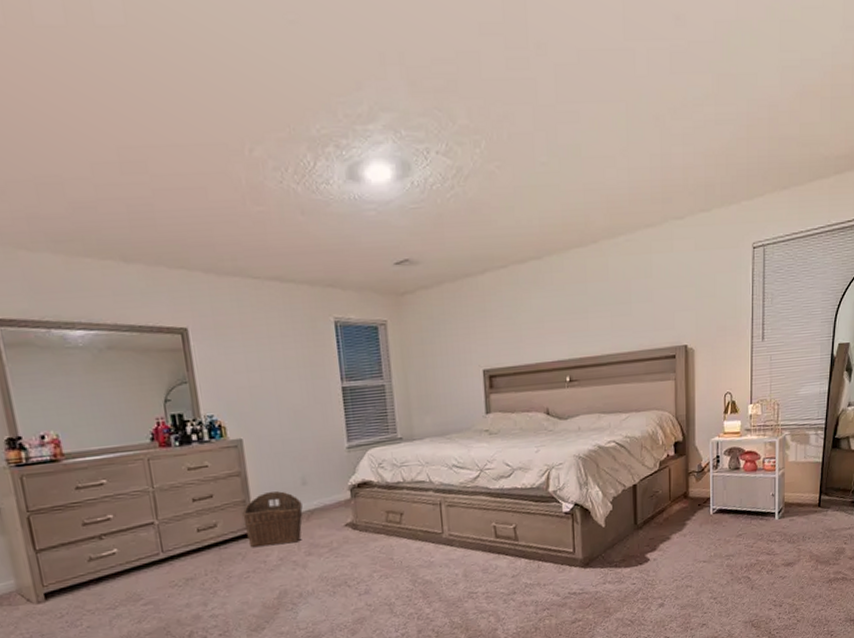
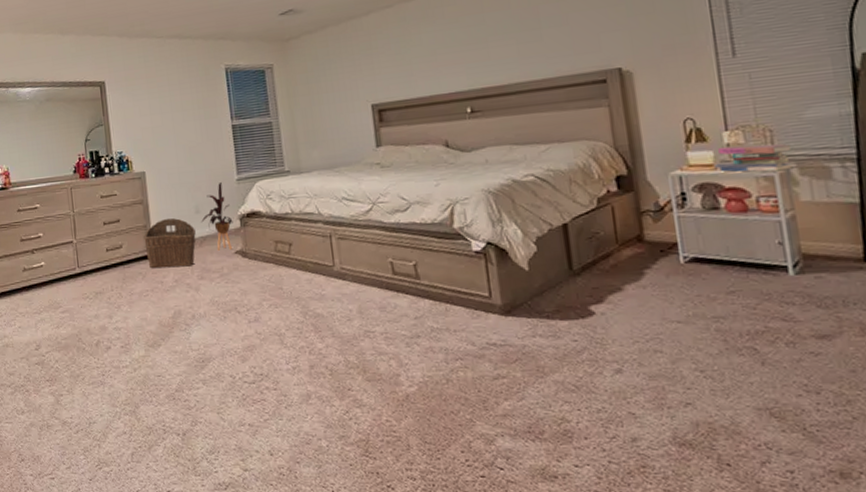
house plant: none [308,449,343,524] -> present [201,181,233,251]
books: none [741,415,788,439] -> present [715,143,793,172]

